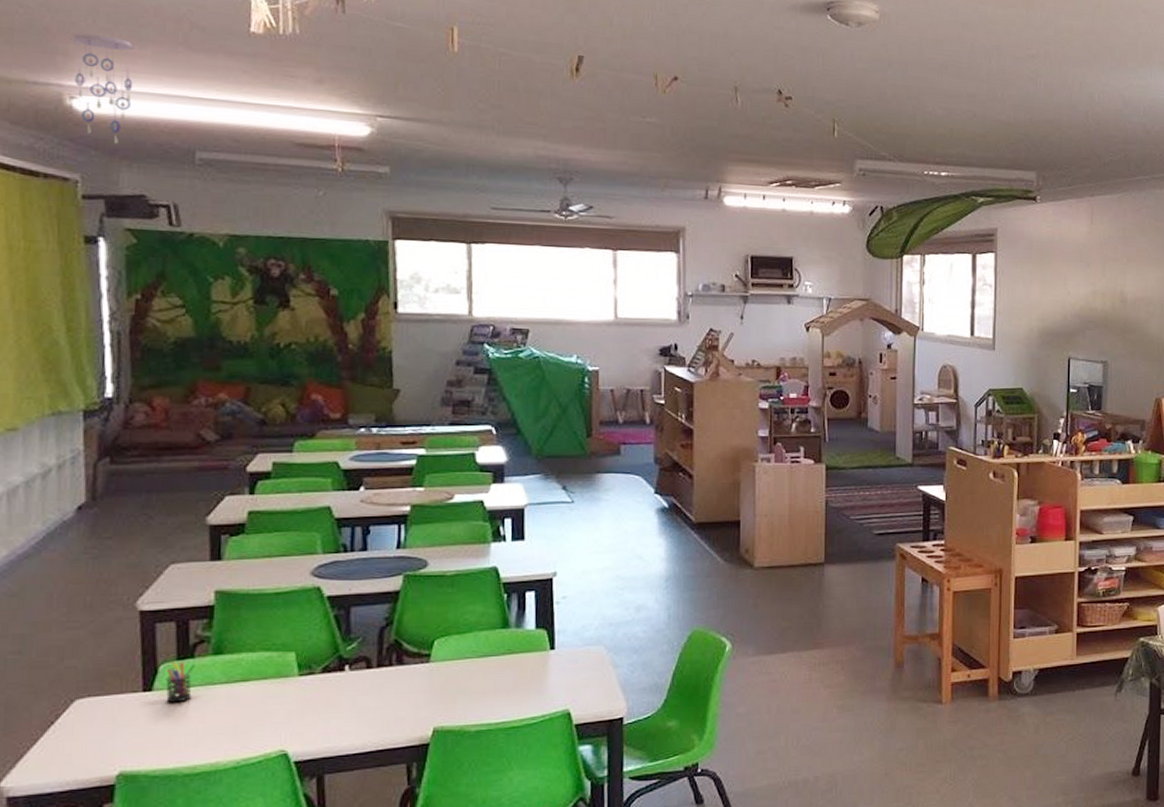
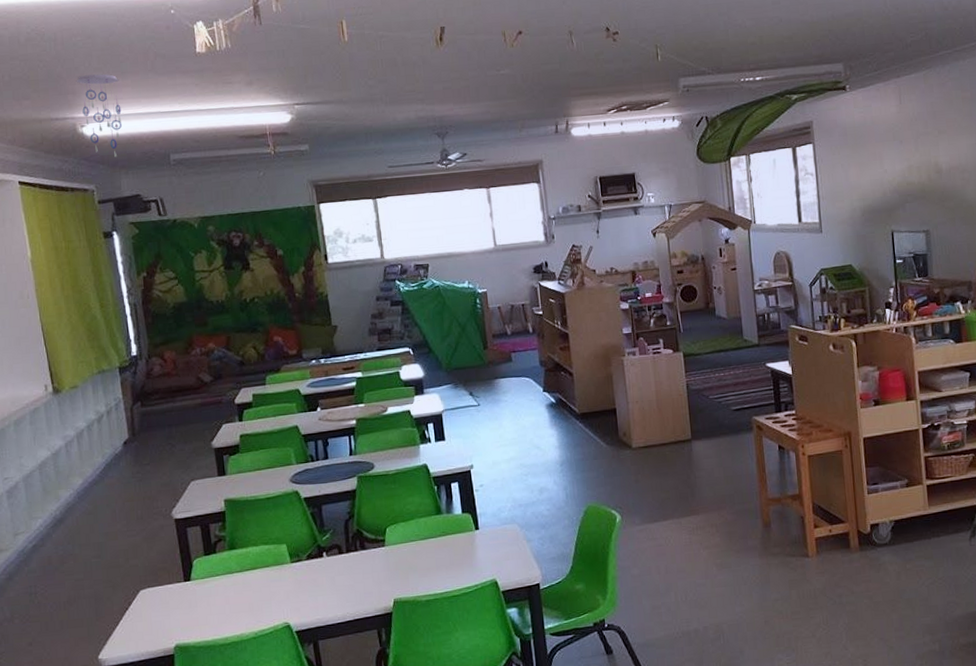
pen holder: present [165,661,197,703] -> none [198,556,218,590]

